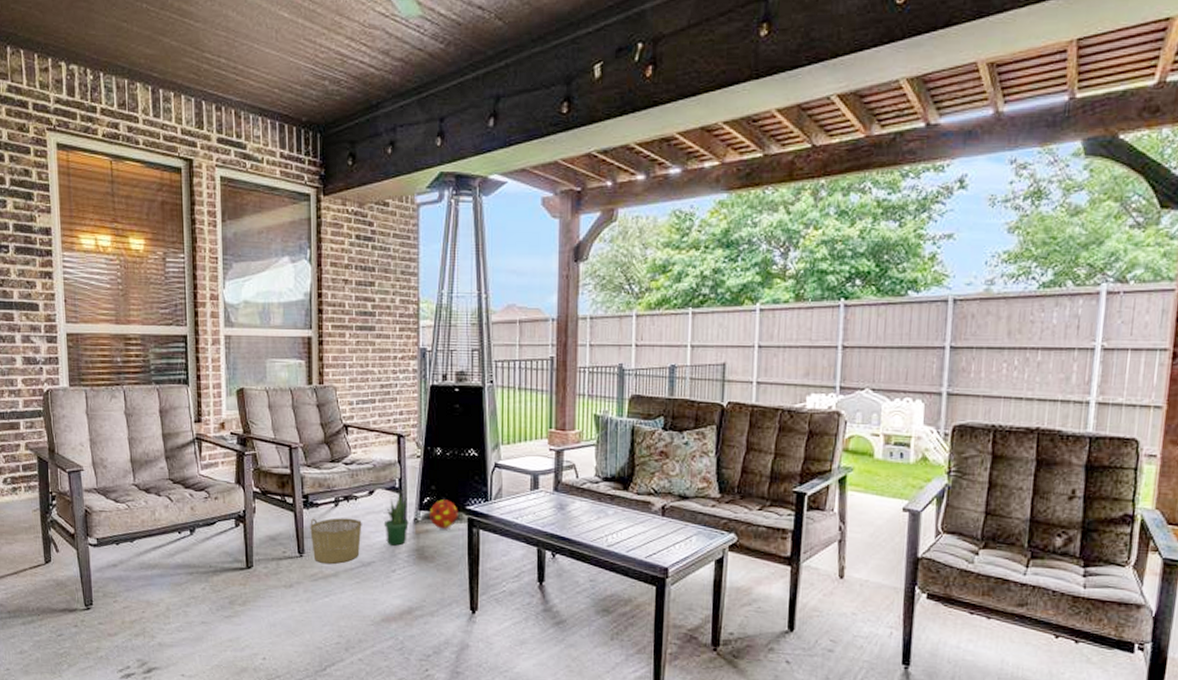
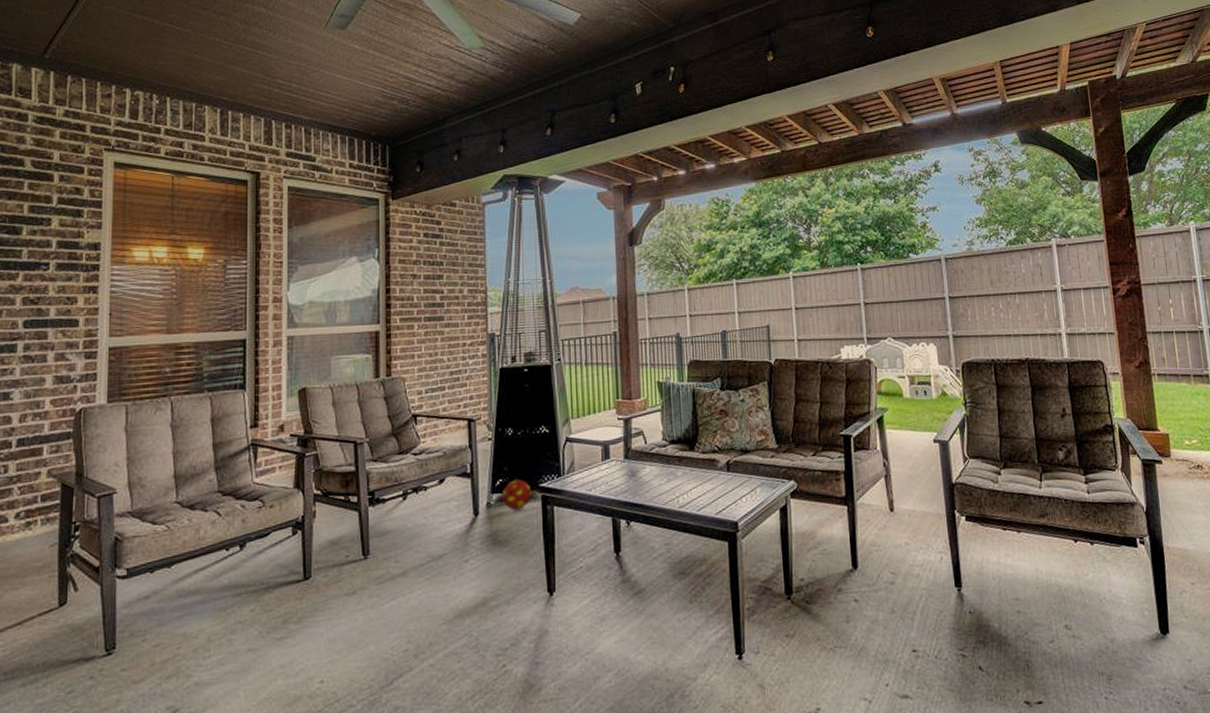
basket: present [310,518,362,564] -> none [376,510,432,563]
planter: present [383,494,409,546] -> none [455,479,481,534]

